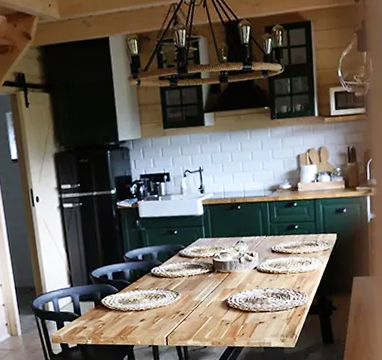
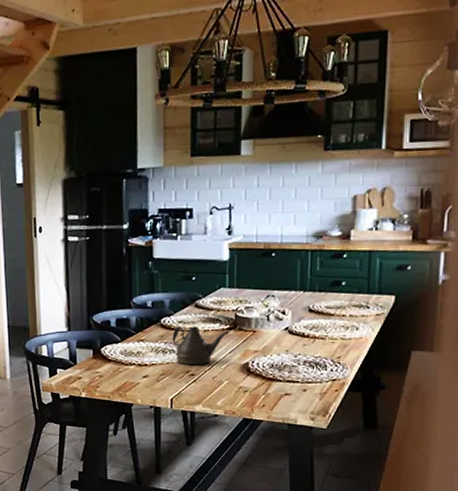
teapot: none [162,272,210,307] -> present [172,326,230,366]

